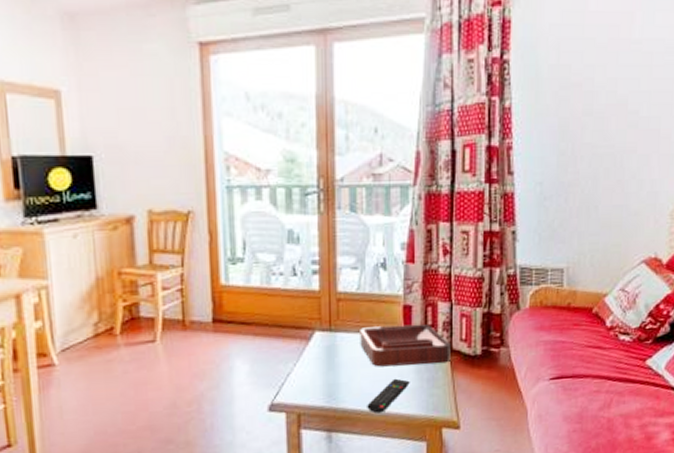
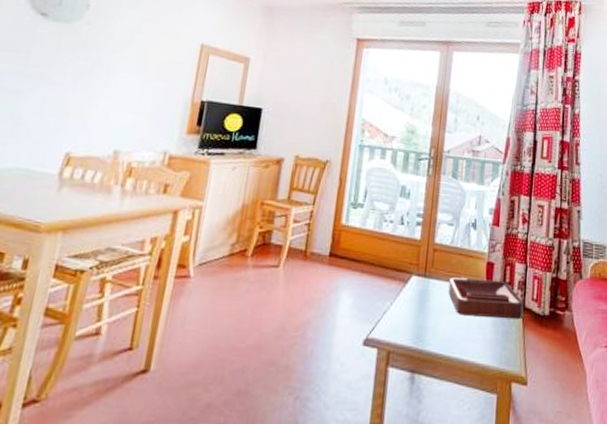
remote control: present [367,378,410,413] -> none [448,328,487,360]

